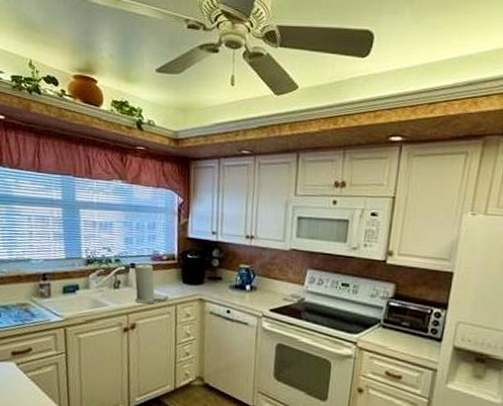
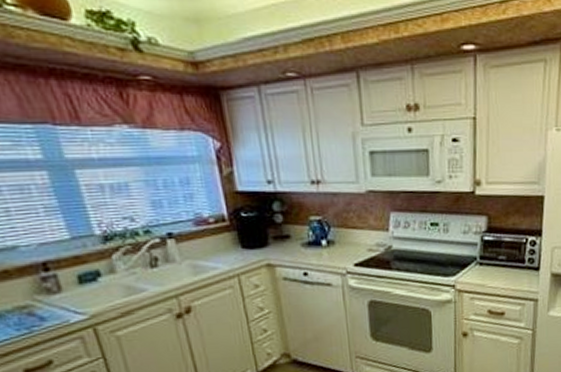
paper towel: present [134,264,169,304] -> none [173,231,227,281]

